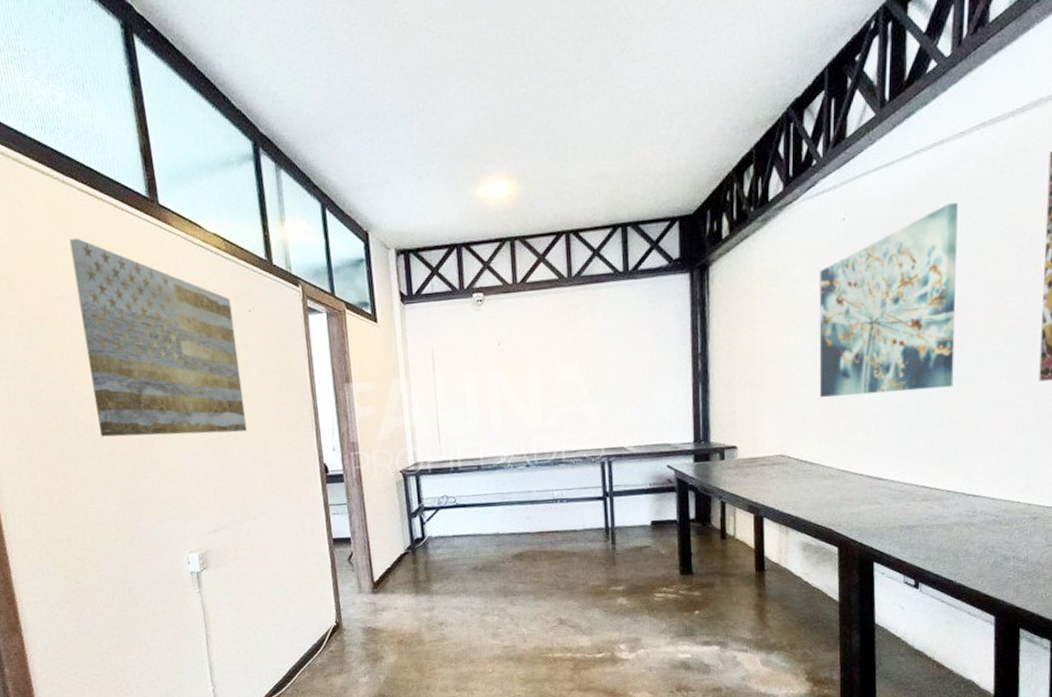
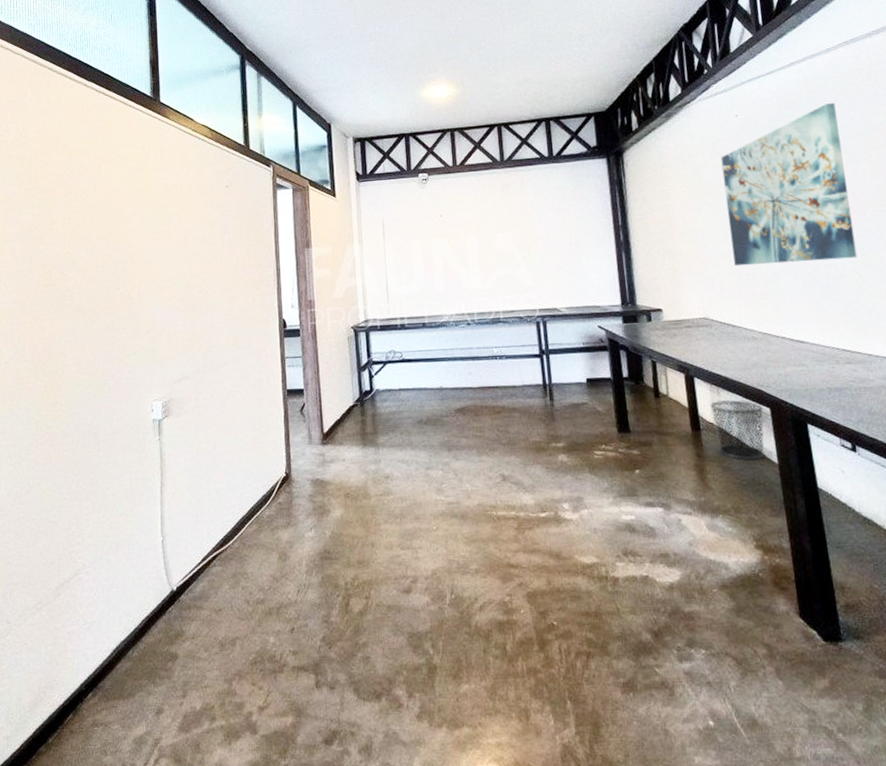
wall art: present [69,238,248,437] -> none [84,127,217,293]
waste bin: none [777,539,831,599] -> present [710,399,765,460]

